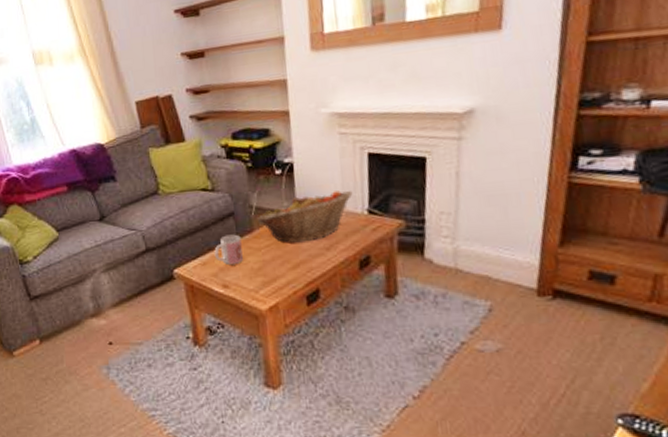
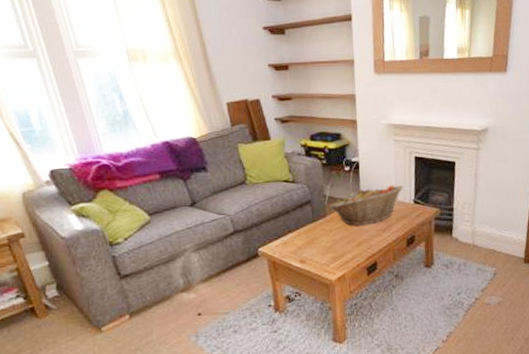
mug: present [214,234,243,265] -> none [293,218,317,244]

